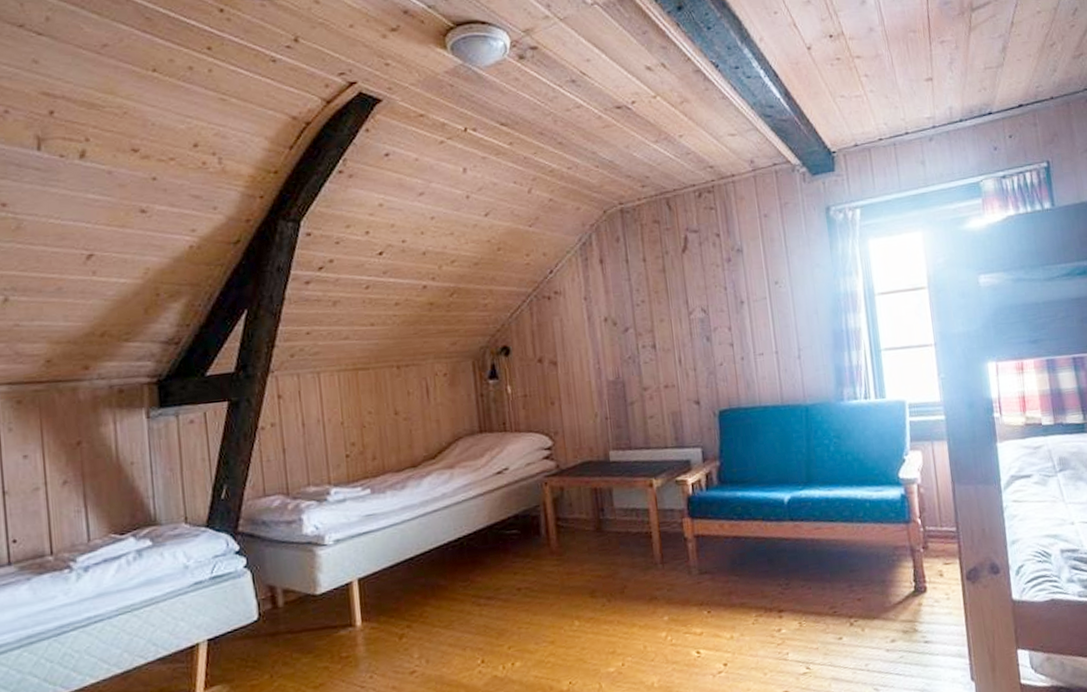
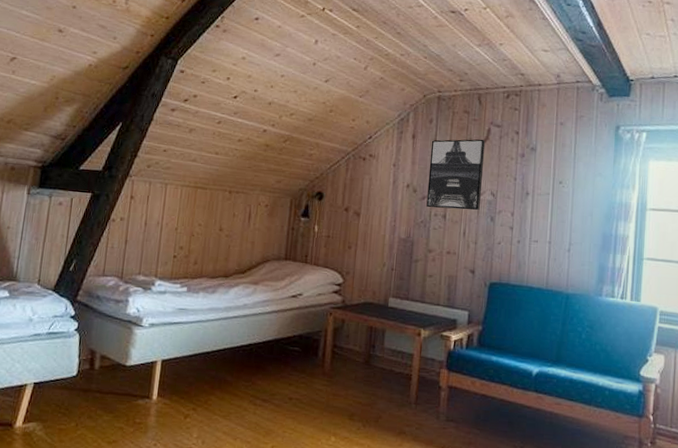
wall art: none [623,249,692,340] -> present [426,139,486,211]

